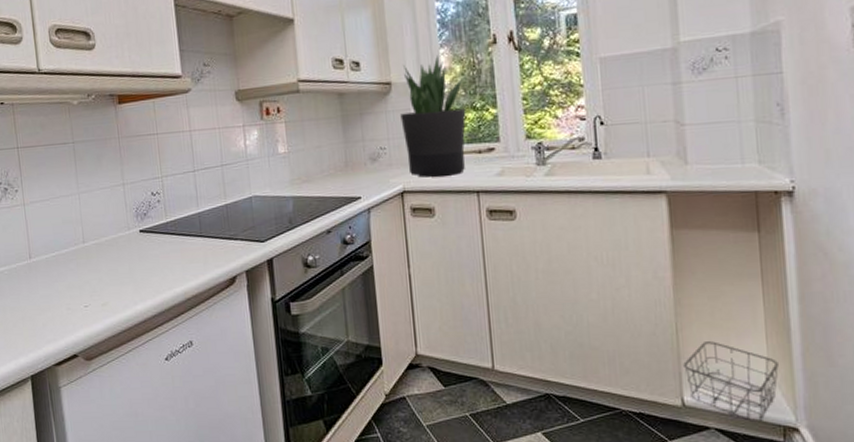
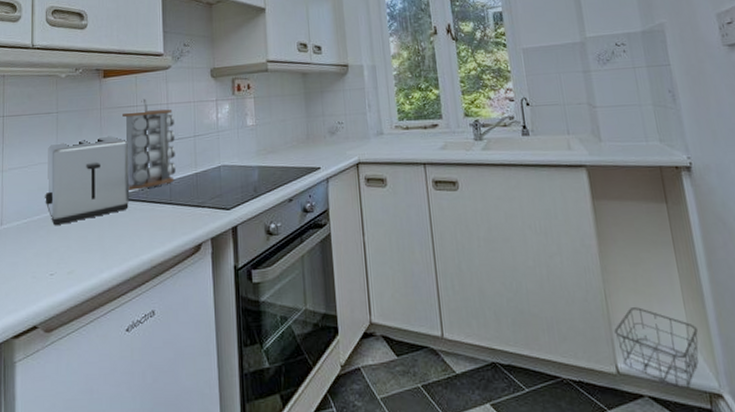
toaster: none [67,165,158,258] -> present [42,134,130,225]
spice rack: none [136,125,204,224] -> present [114,98,176,192]
planter: present [400,54,466,177] -> none [356,42,413,150]

